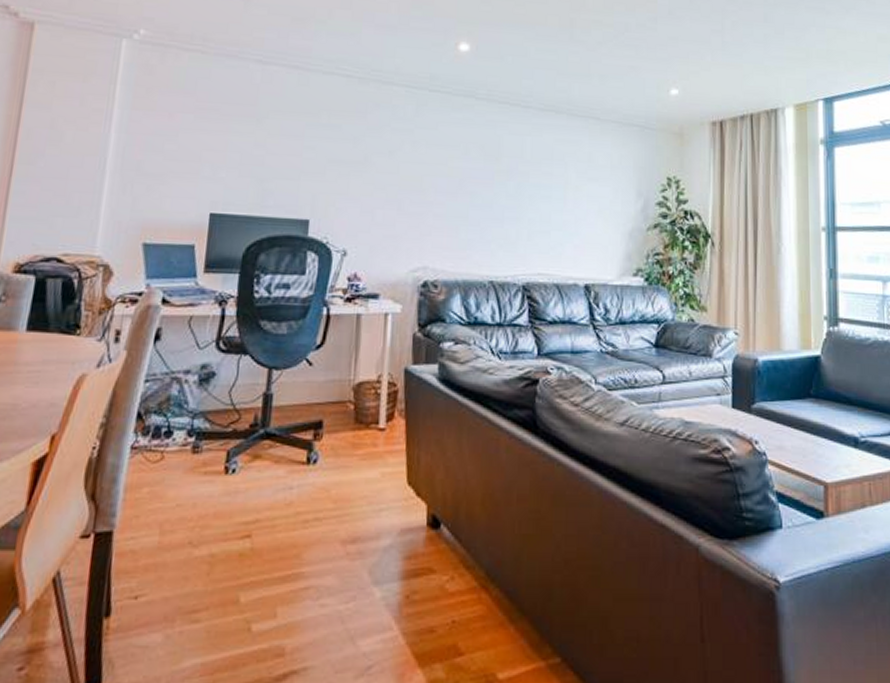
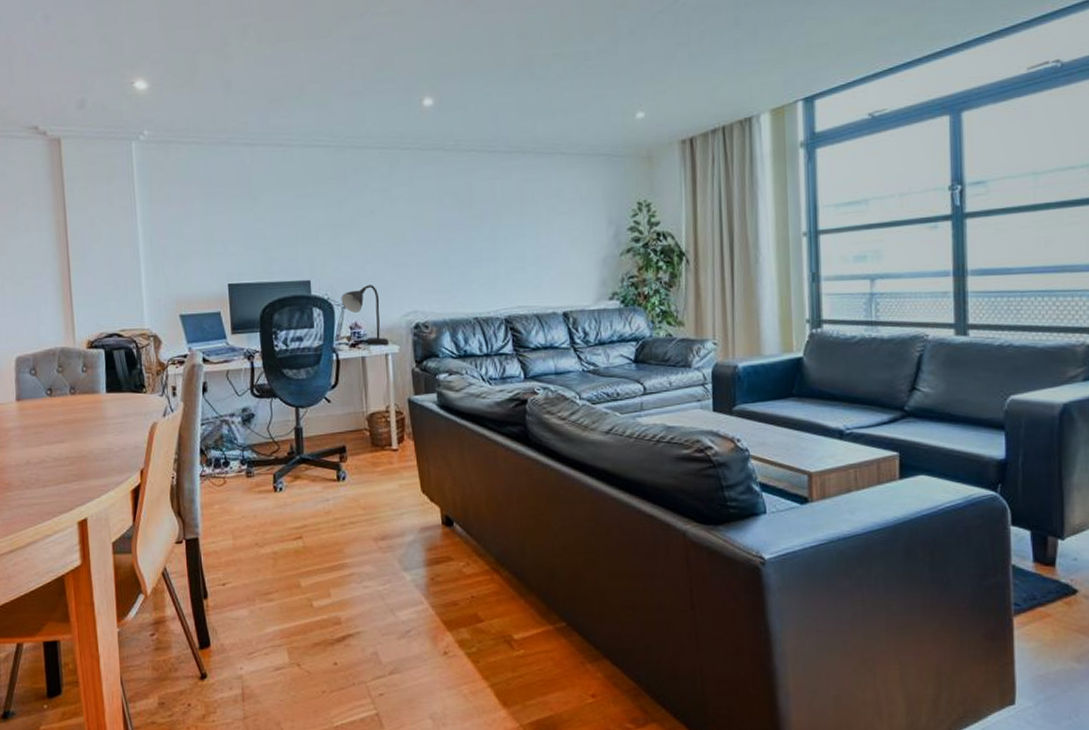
desk lamp: none [341,232,392,304] -> present [341,285,390,346]

